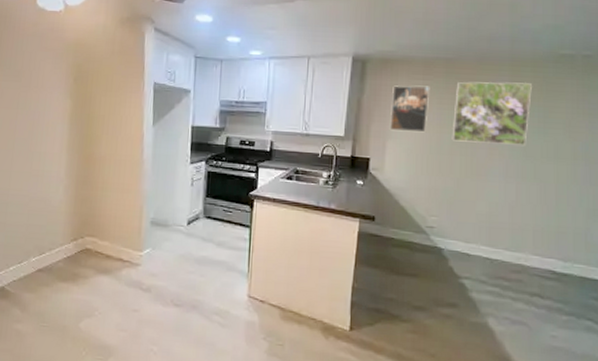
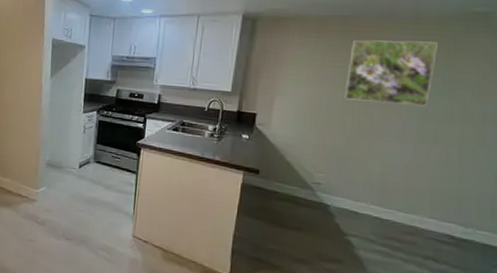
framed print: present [389,85,430,133] -> none [277,43,323,90]

